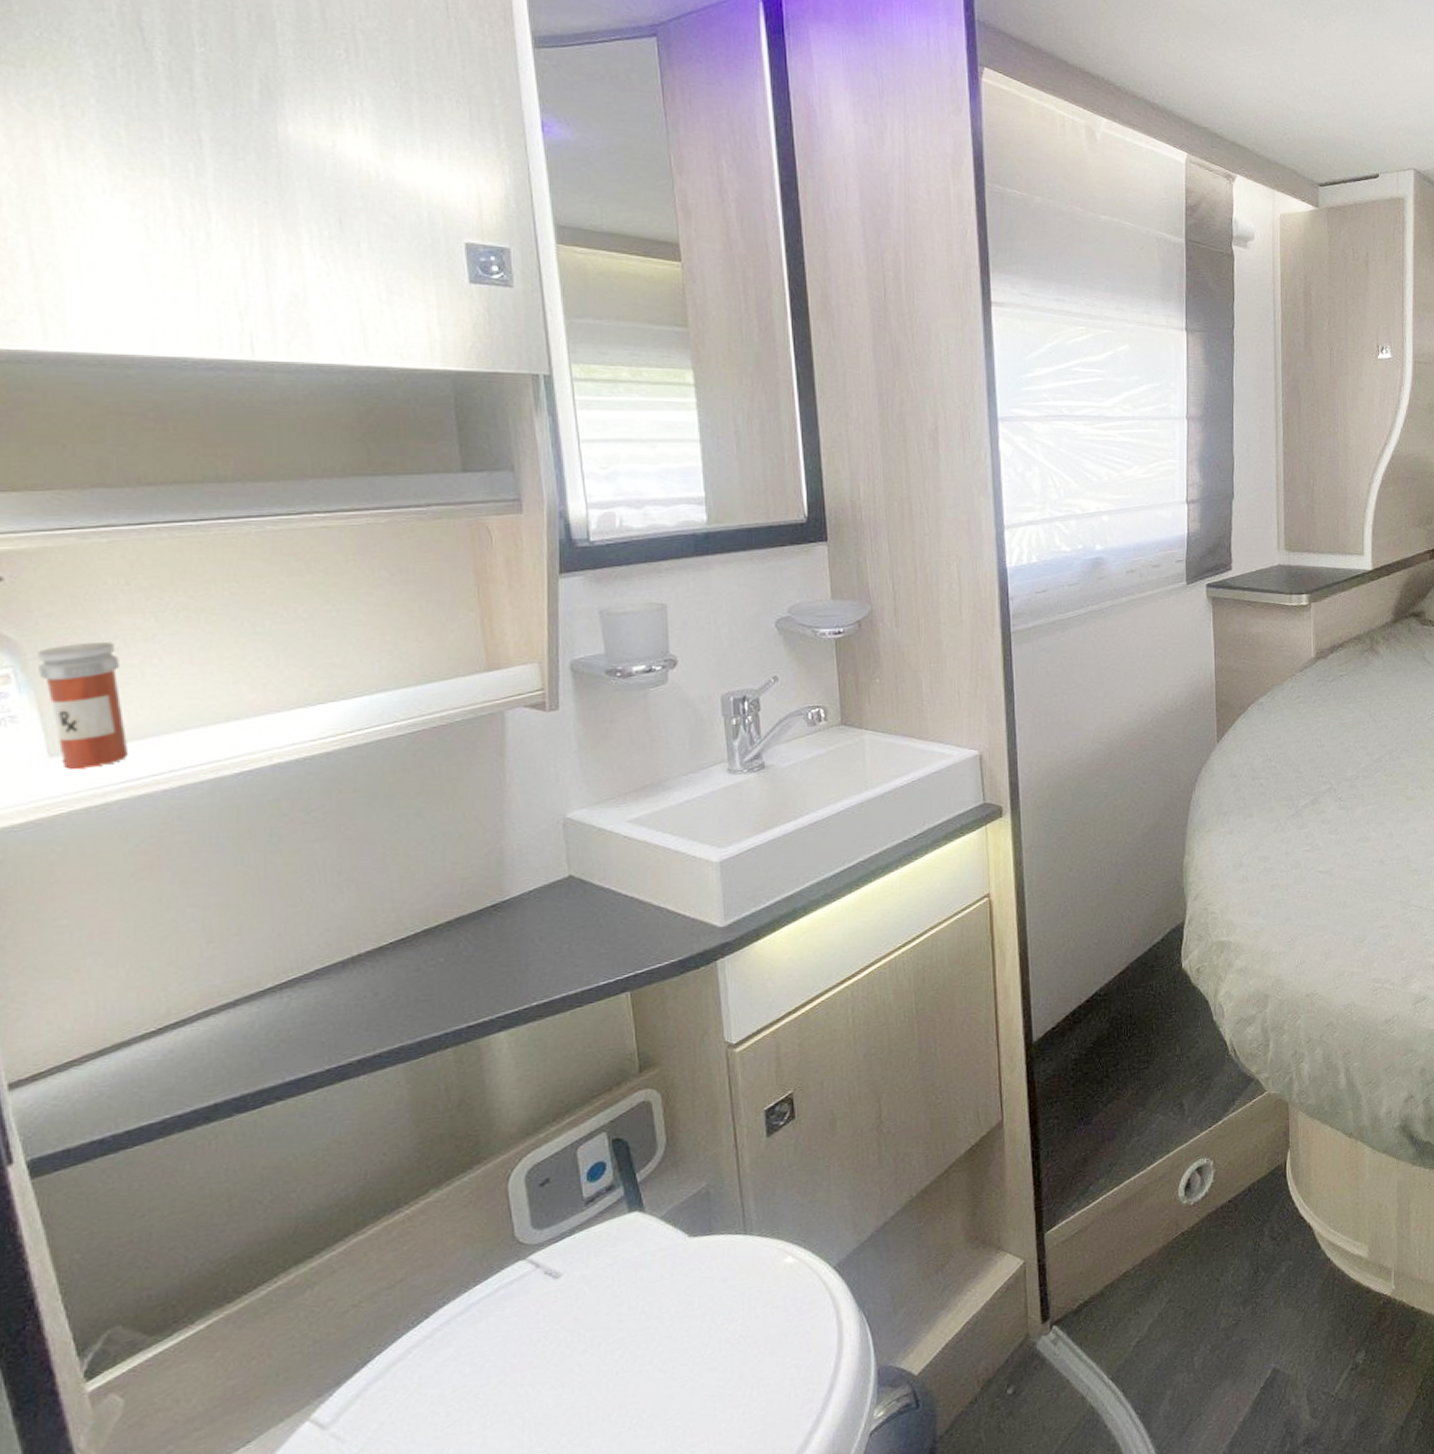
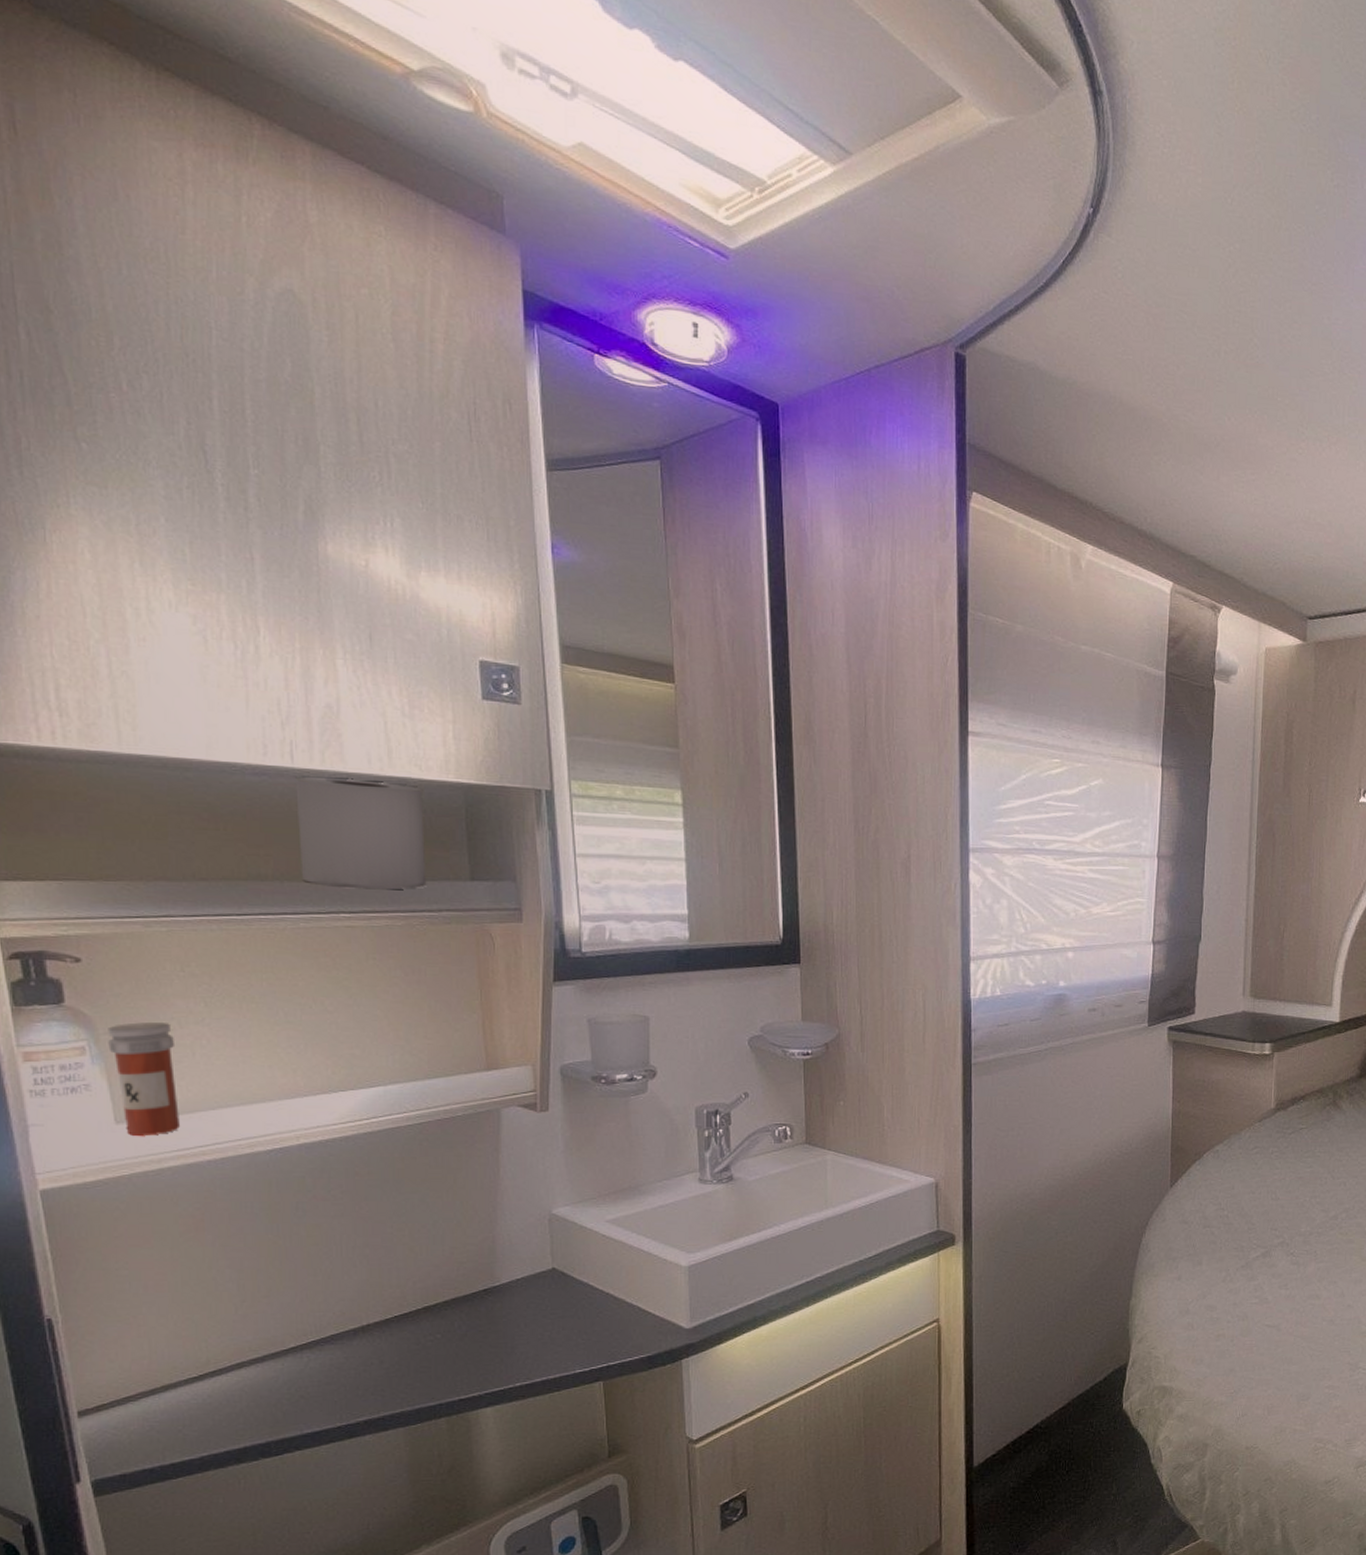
toilet paper roll: none [257,370,411,487] -> present [296,777,425,890]

